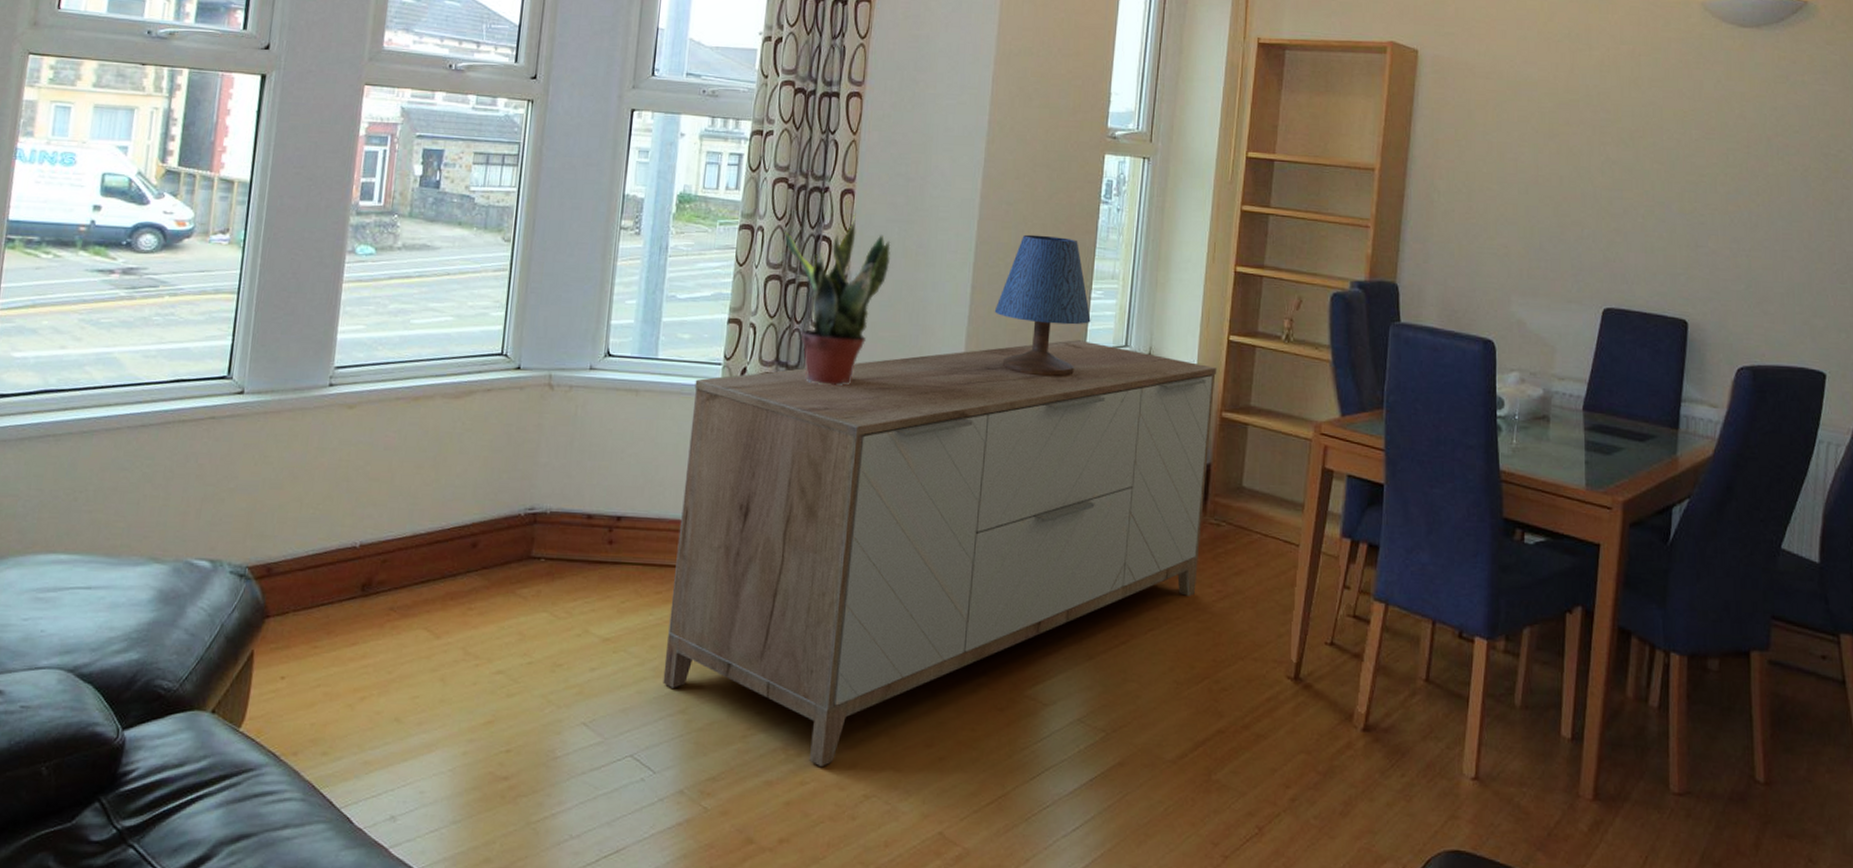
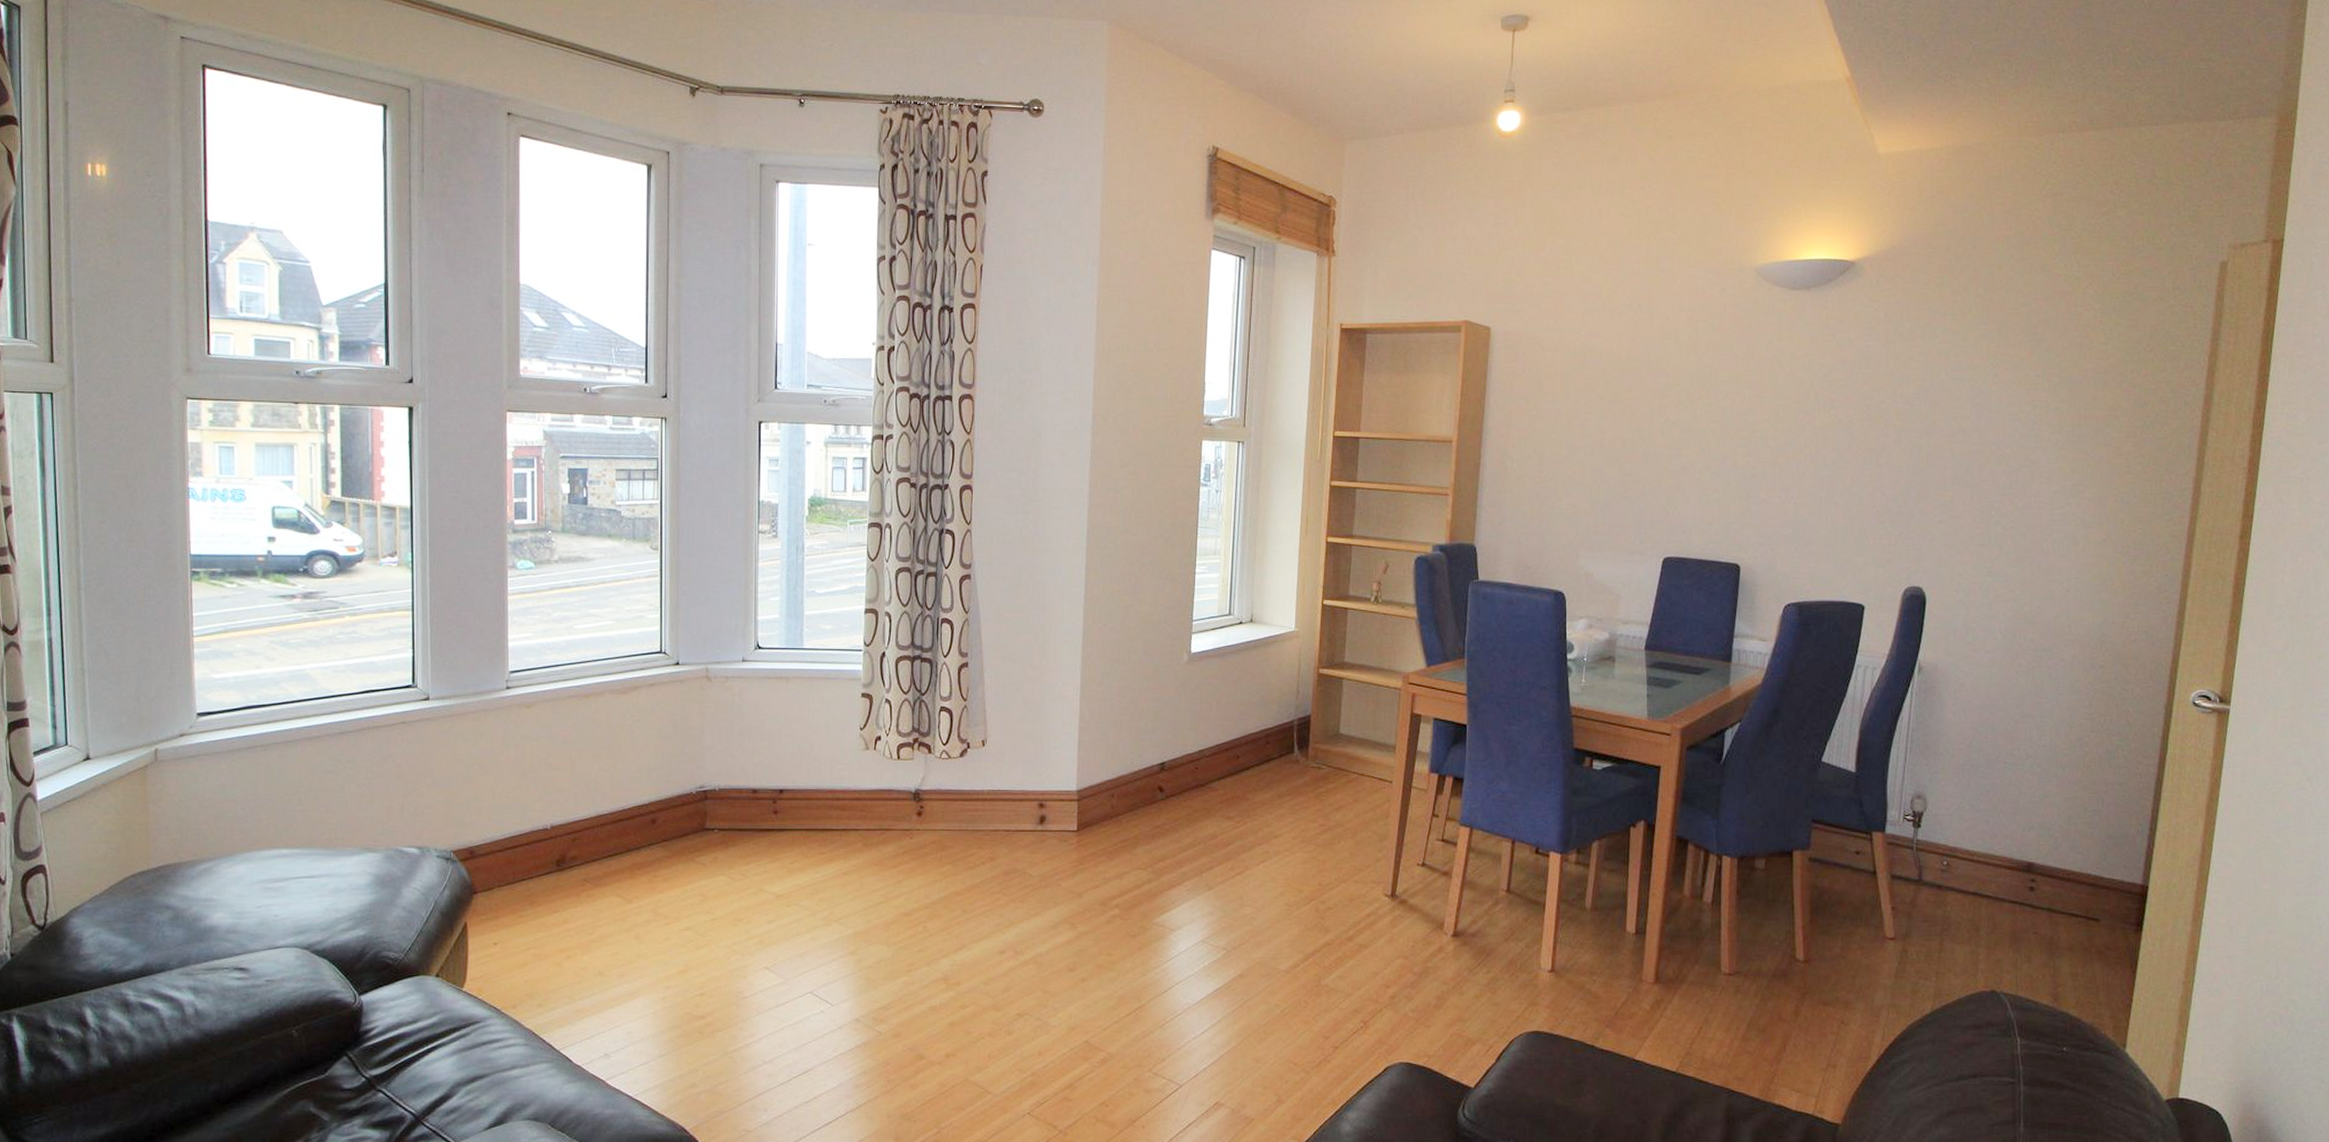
sideboard: present [663,340,1217,768] -> none [833,611,1314,993]
potted plant: present [783,210,891,386] -> none [909,504,1009,665]
table lamp: present [994,234,1091,377] -> none [1108,518,1196,646]

